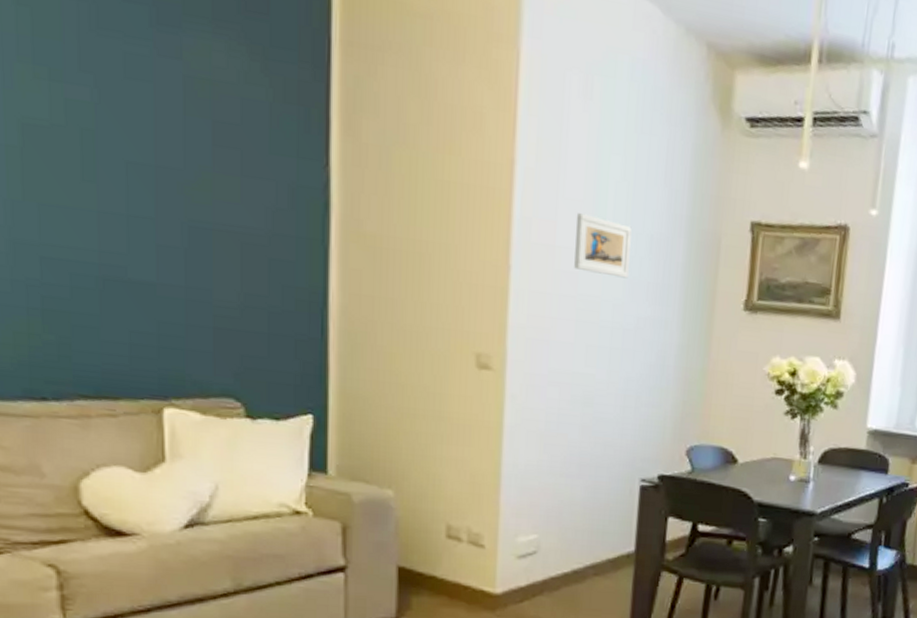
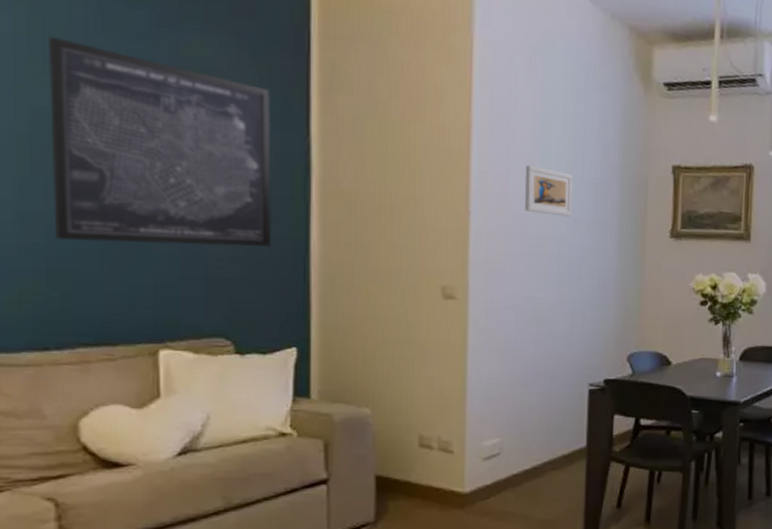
wall art: none [38,34,287,297] -> present [47,37,272,248]

